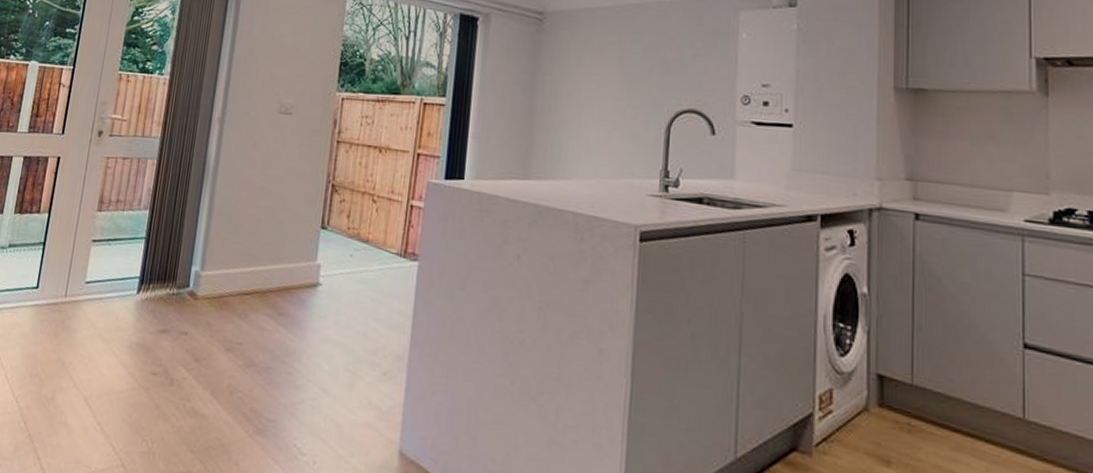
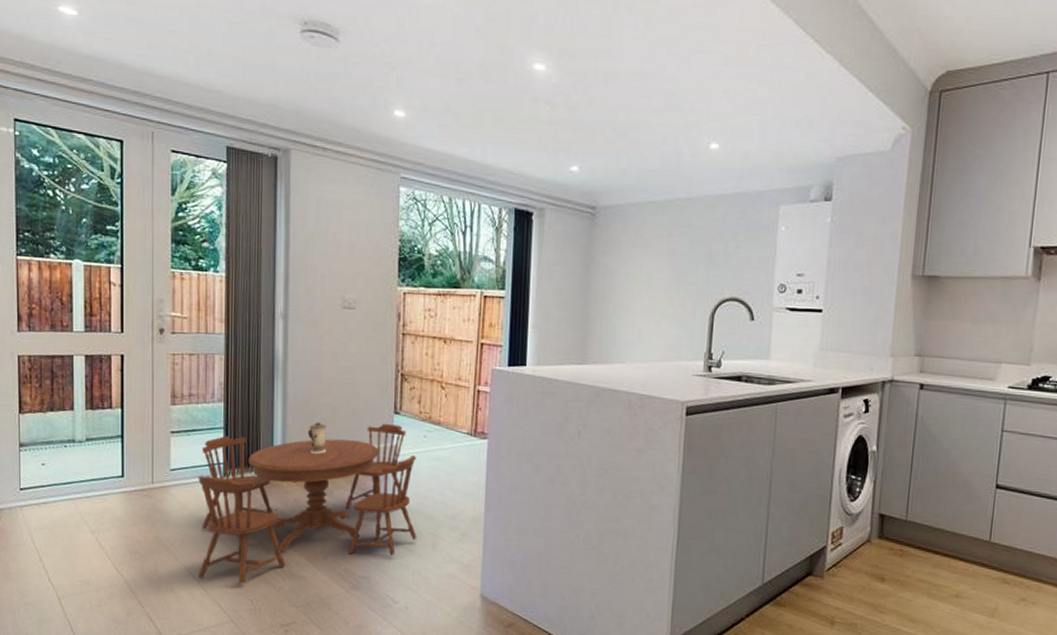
dining table: none [95,235,340,421] -> present [198,422,417,584]

